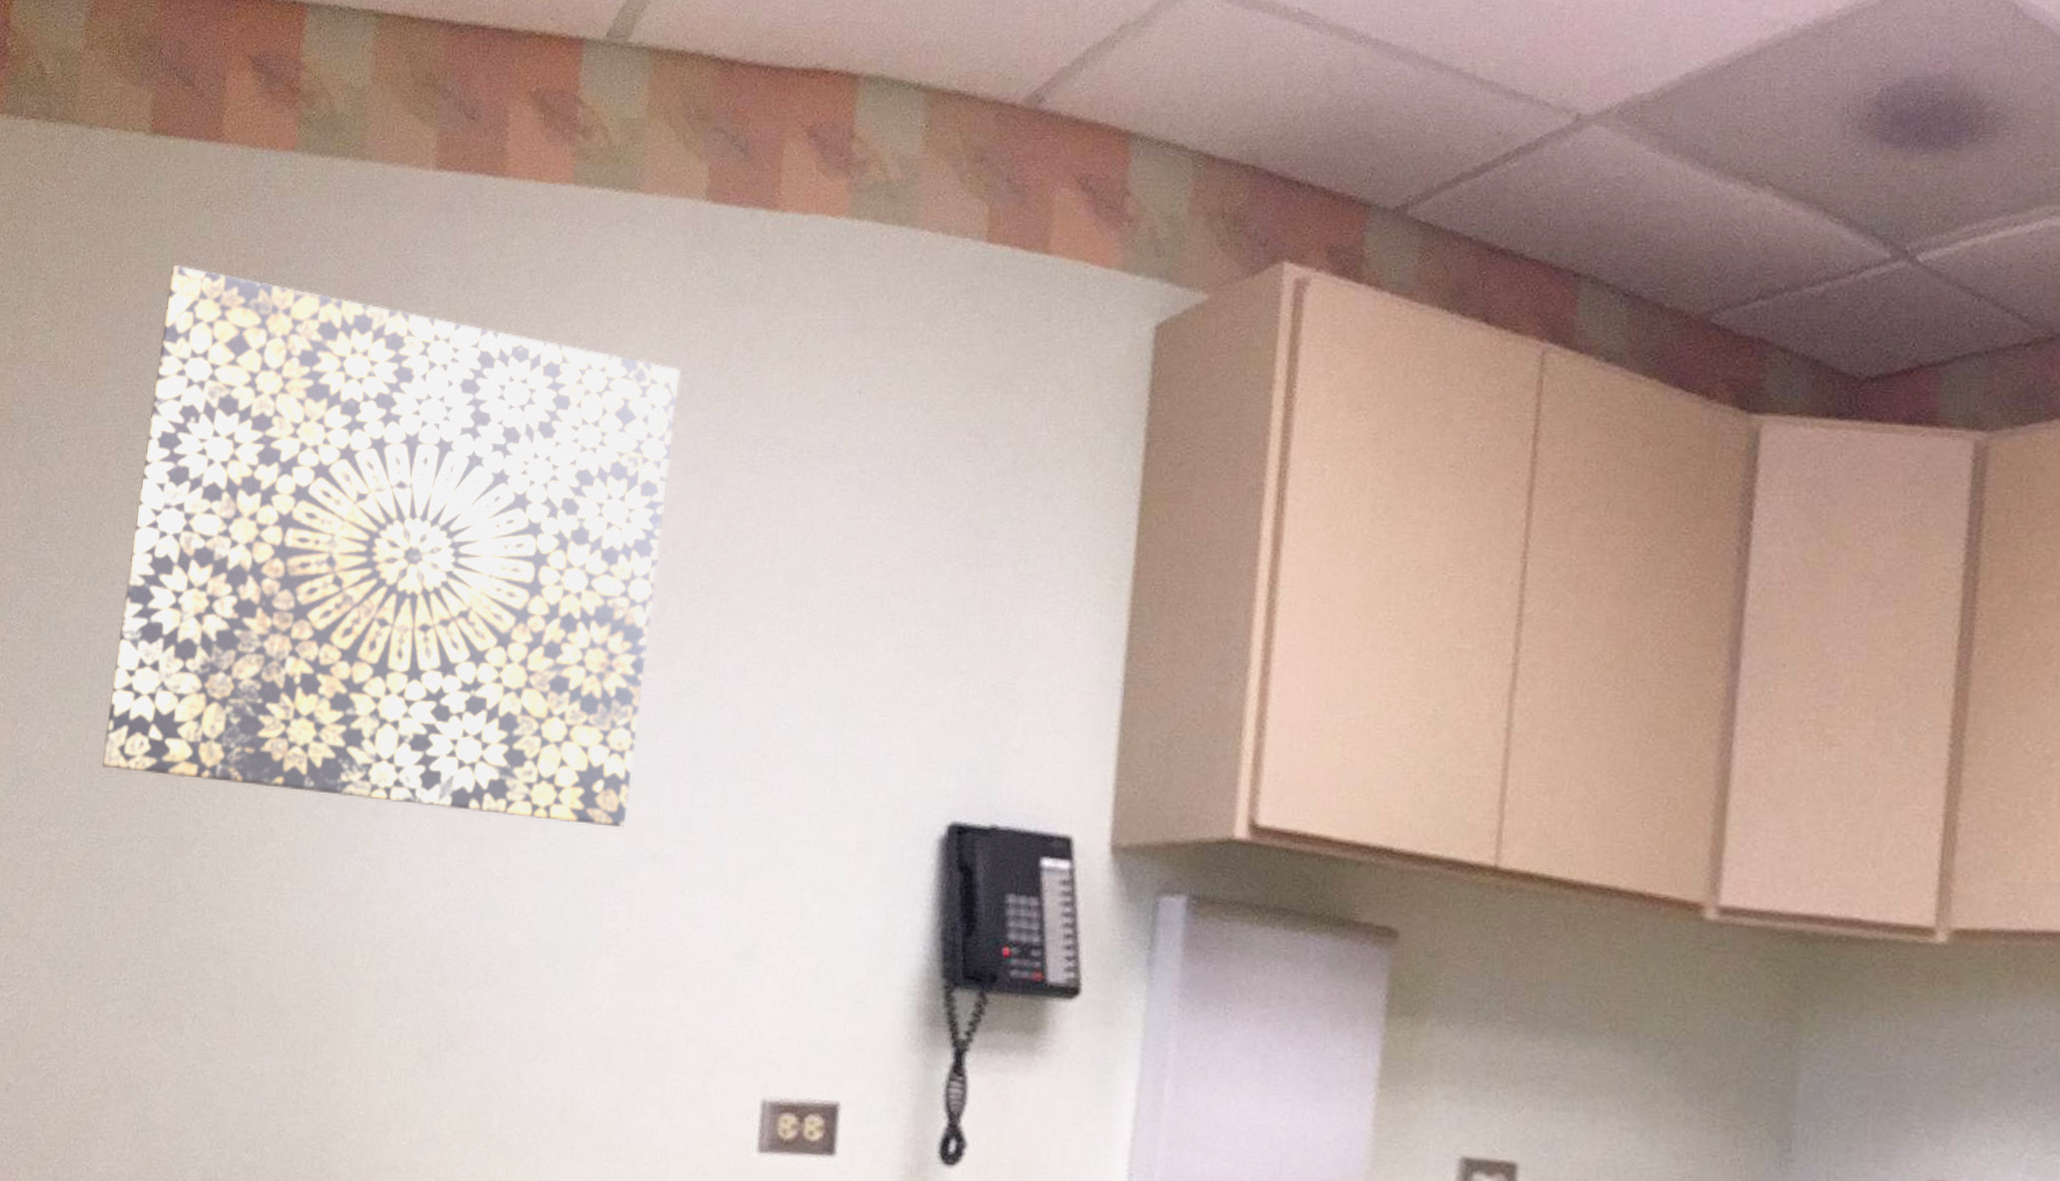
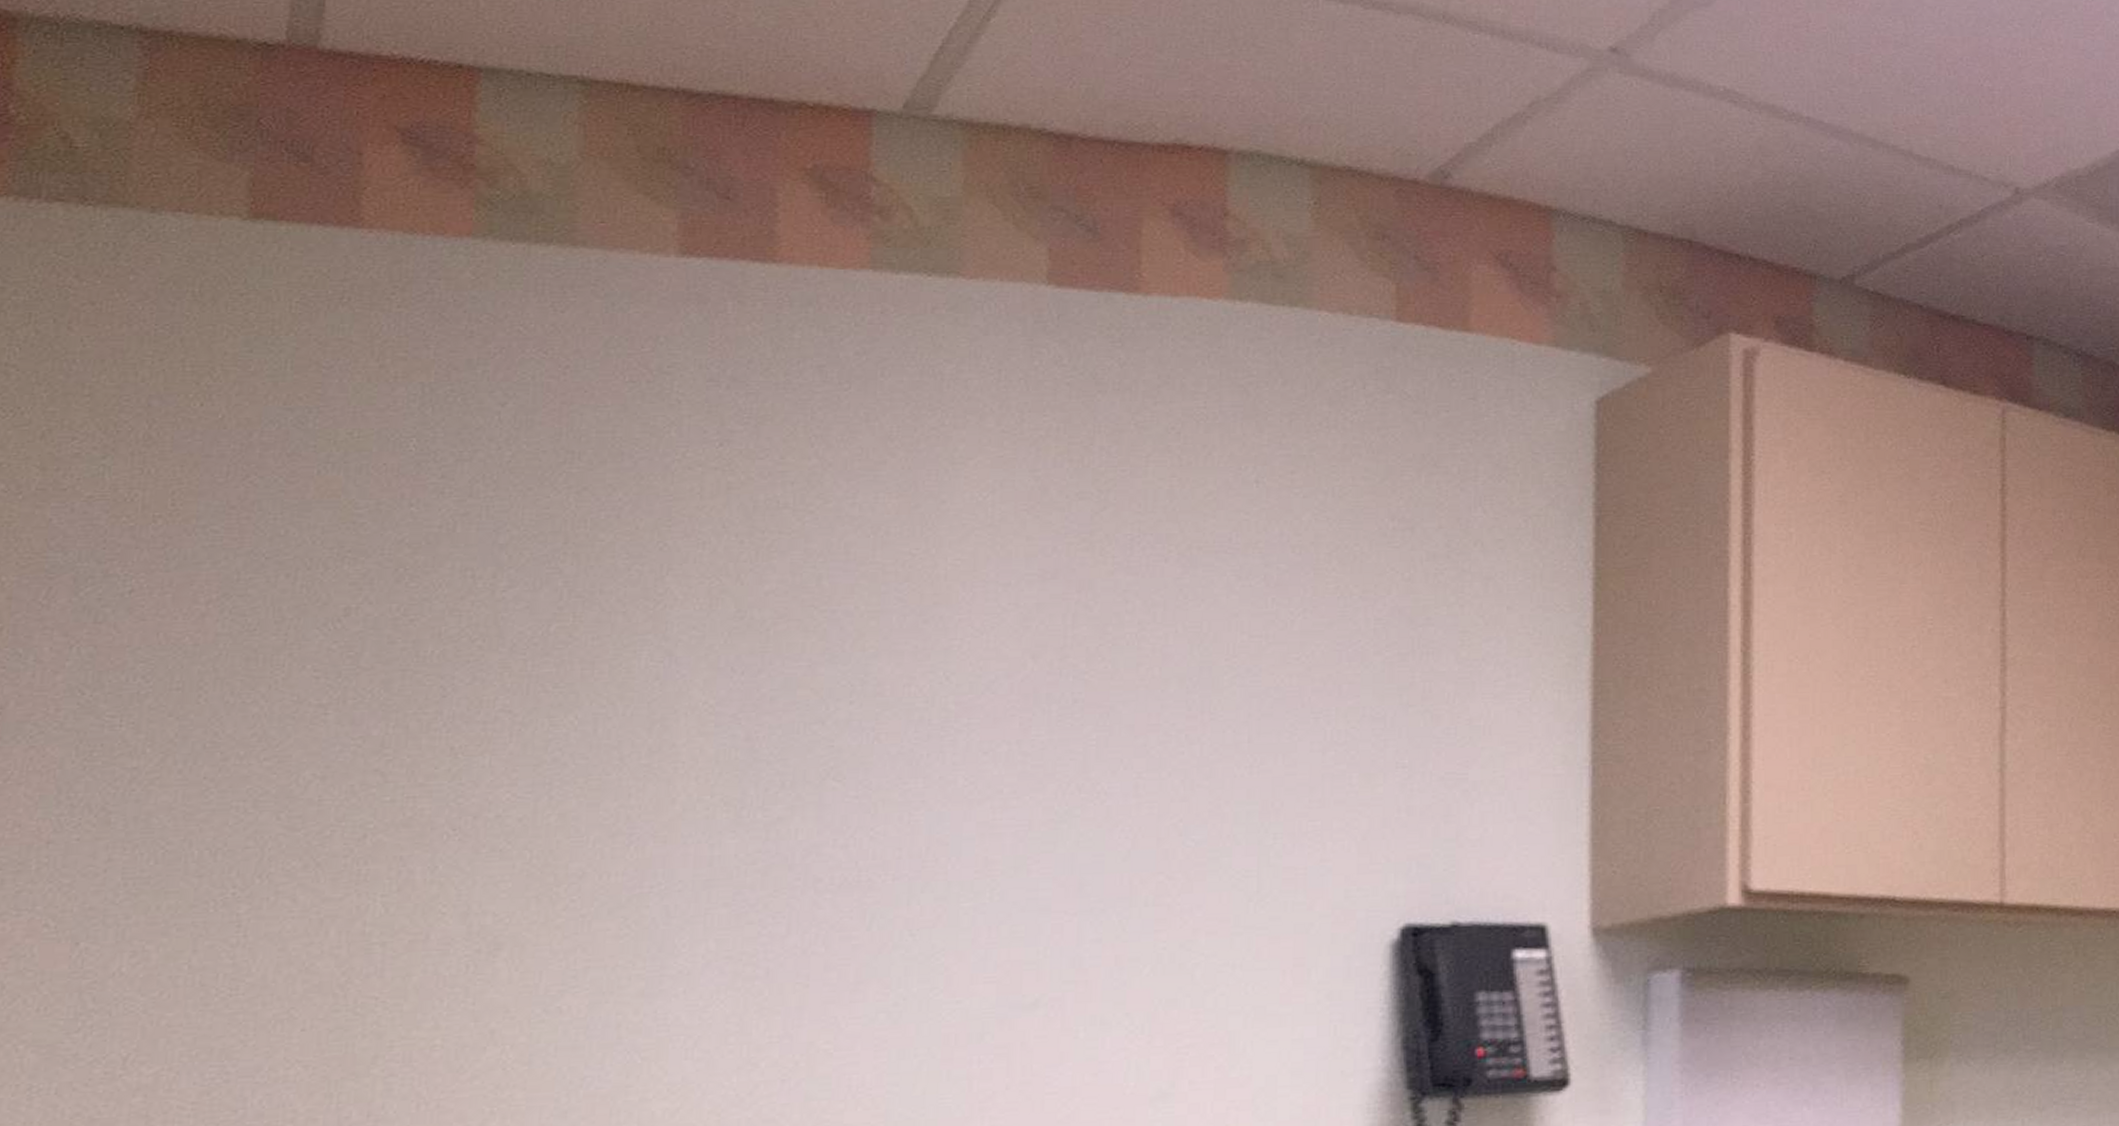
wall art: present [101,264,680,828] -> none [220,372,1028,986]

